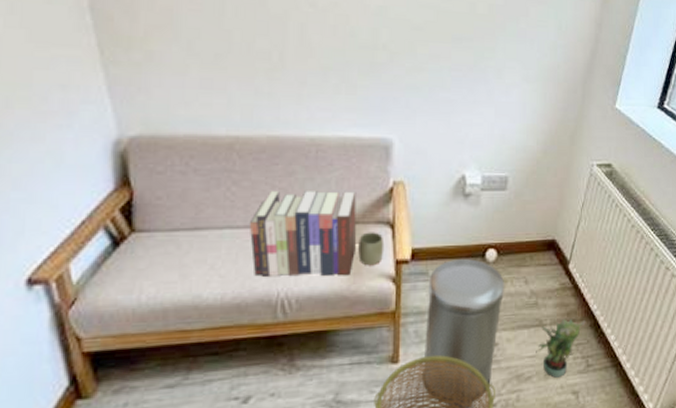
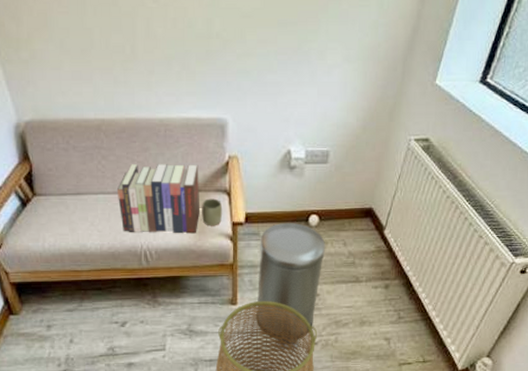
potted plant: present [536,319,586,378] -> none [352,277,399,326]

